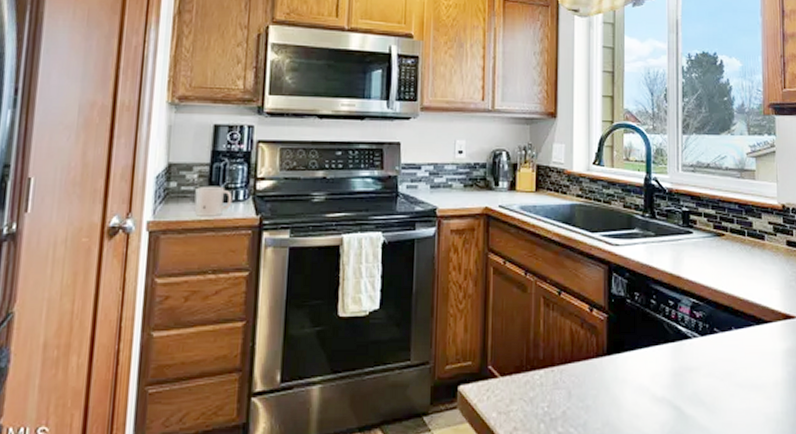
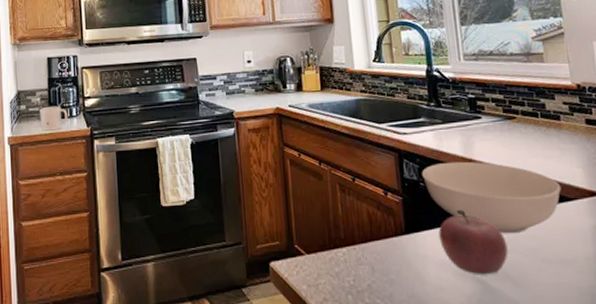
bowl: none [629,278,759,355] -> present [421,161,562,233]
fruit: none [640,329,705,399] -> present [439,209,508,274]

